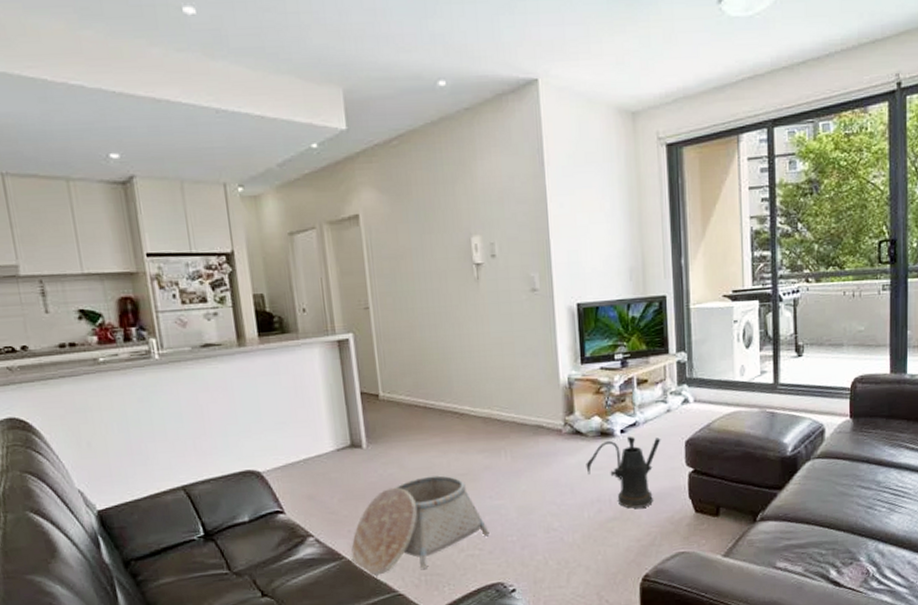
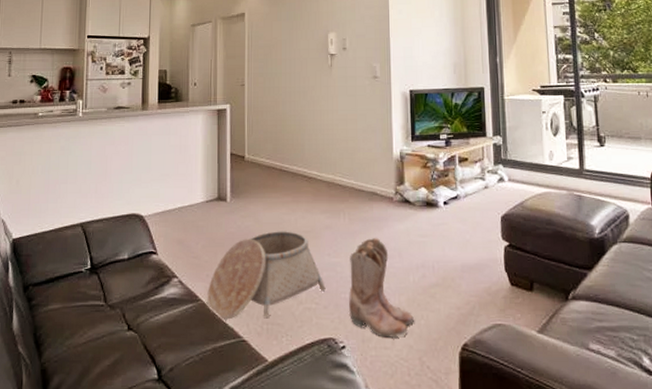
boots: none [515,474,591,577] -> present [349,237,415,338]
watering can: present [586,436,661,509] -> none [413,208,480,276]

